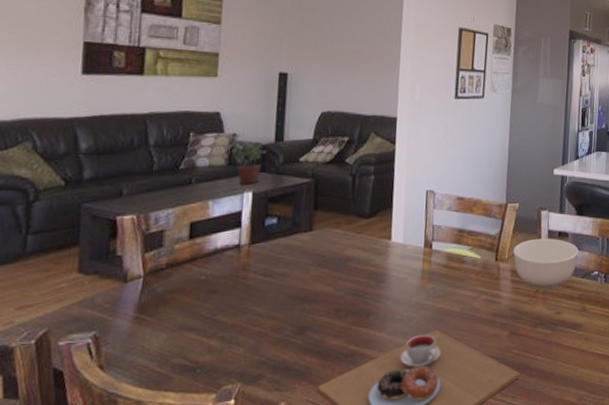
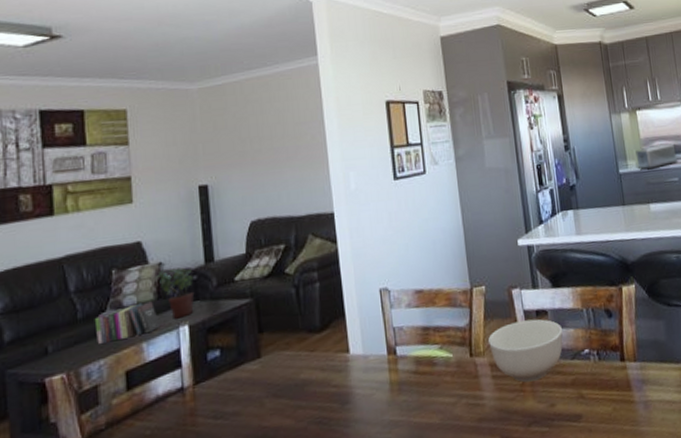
books: none [168,166,227,195] -> present [94,301,161,344]

